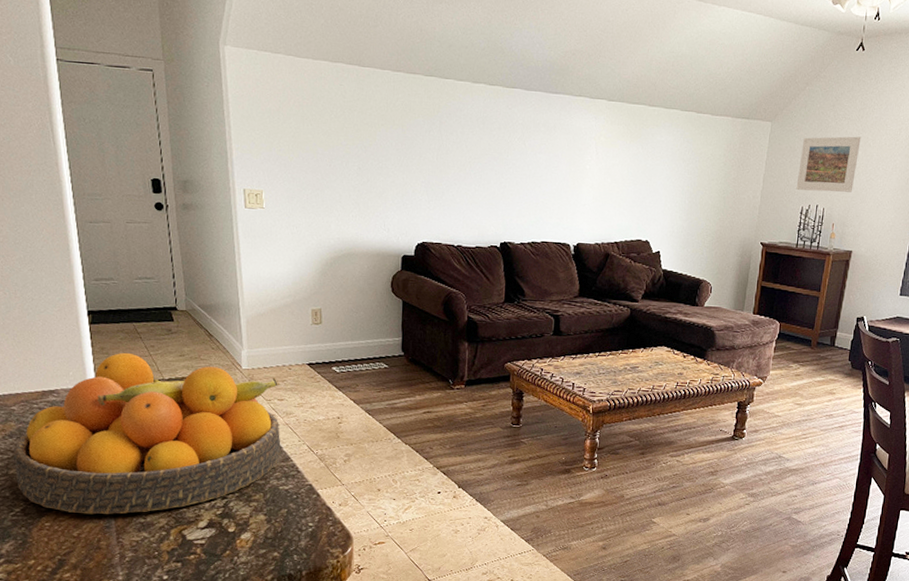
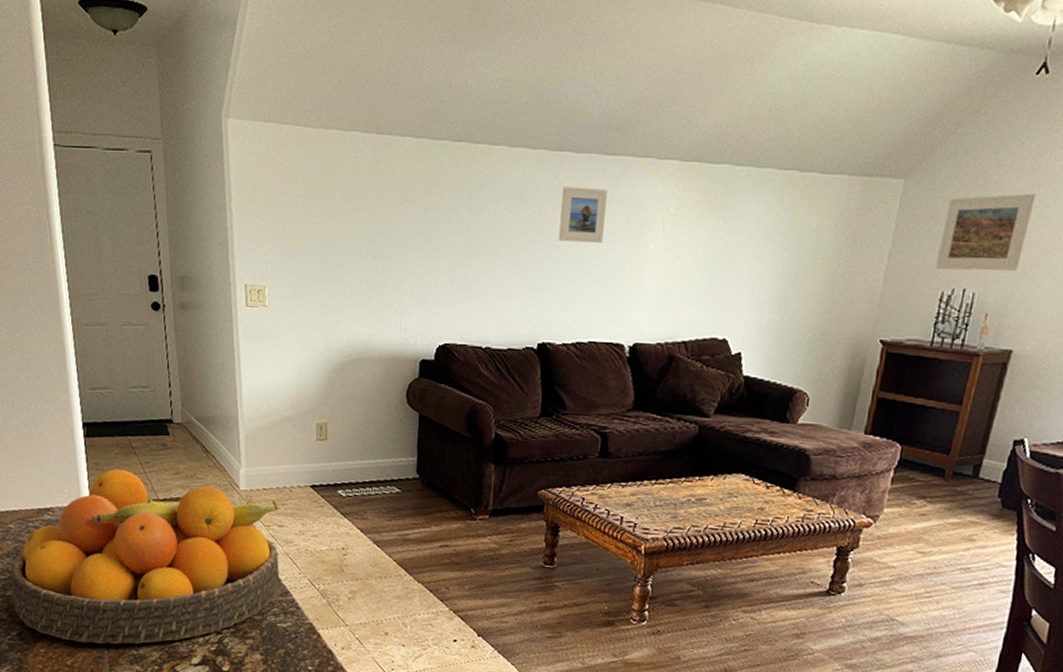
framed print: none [514,116,552,163] -> present [559,186,607,244]

